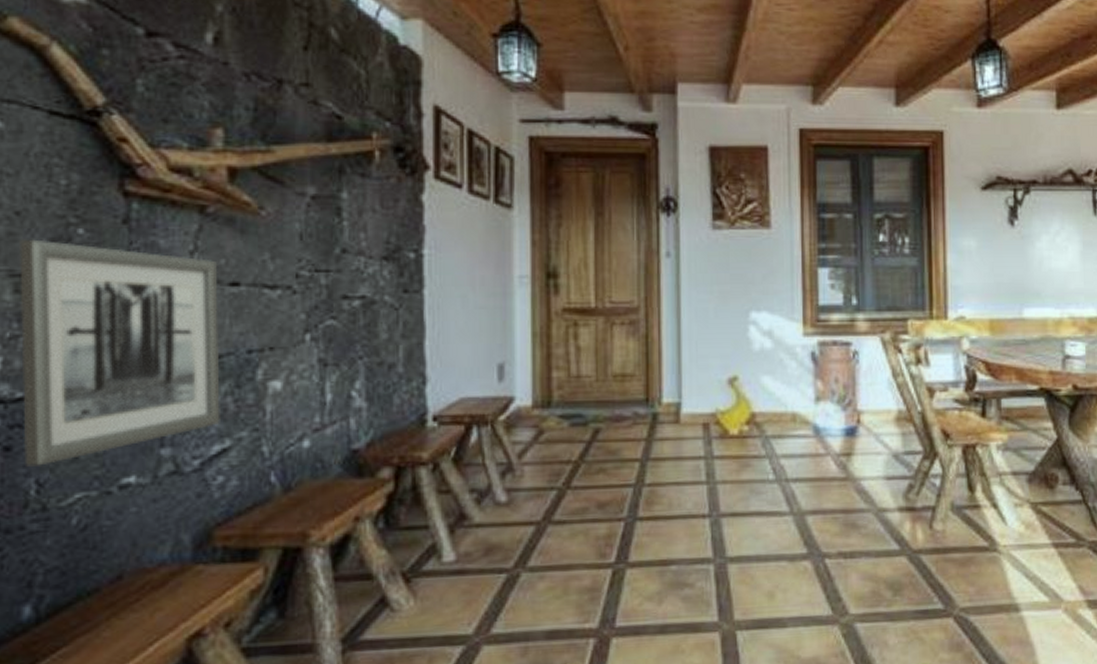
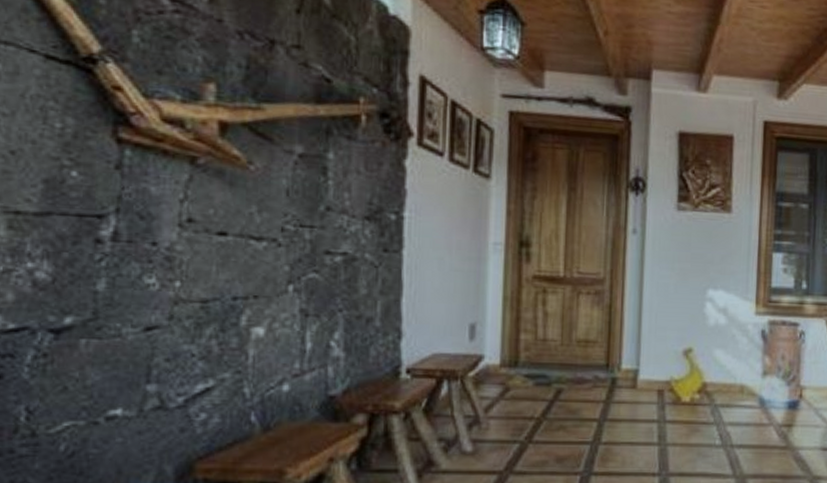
wall art: present [19,239,220,467] -> none [13,178,207,395]

